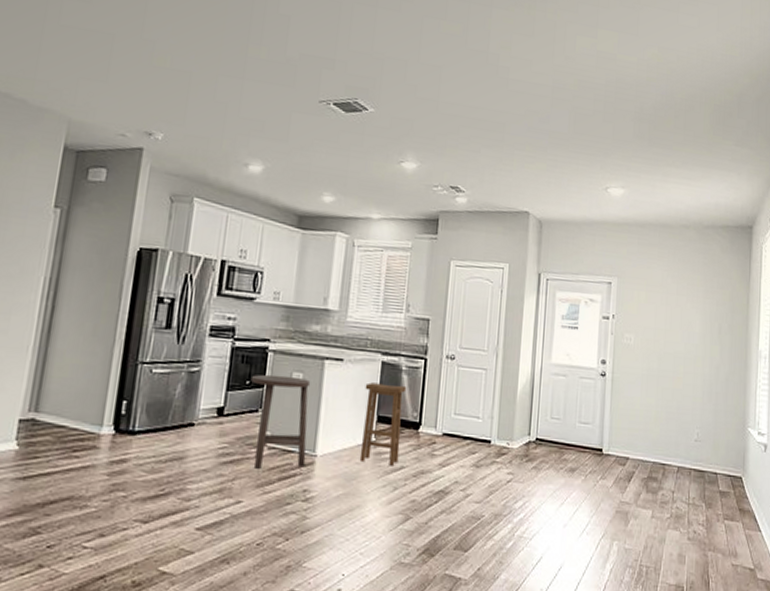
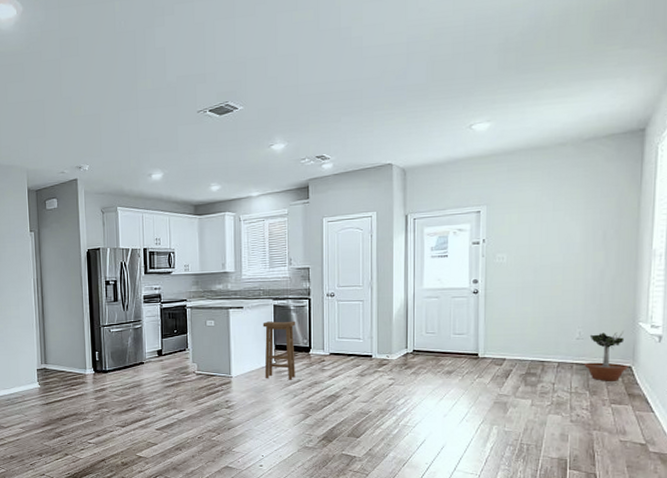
bar stool: present [251,374,311,469] -> none [178,323,225,389]
potted tree: none [701,436,739,493] -> present [584,331,628,381]

